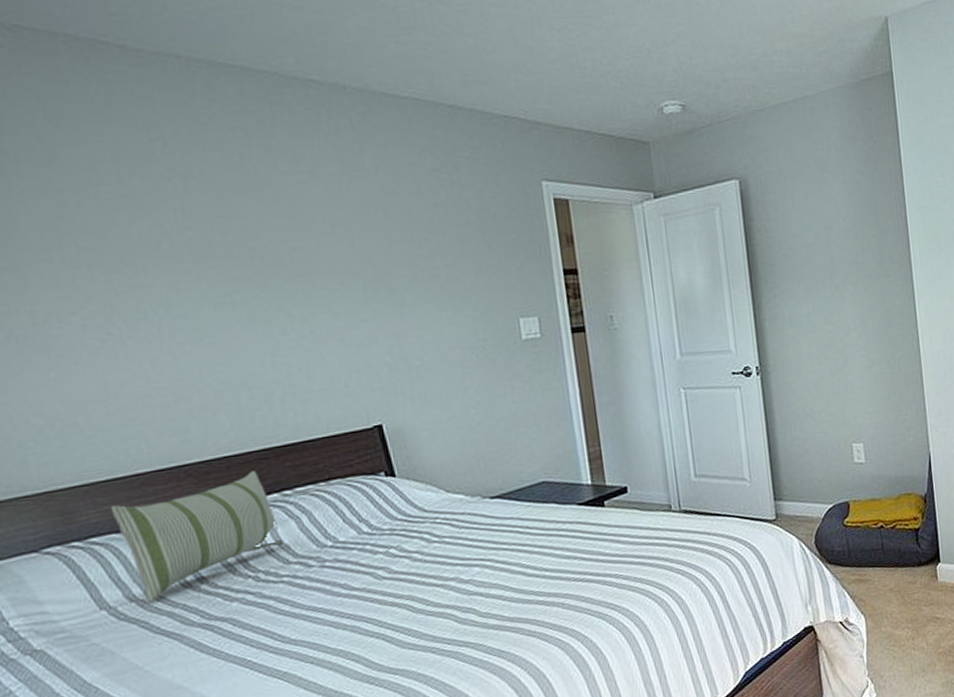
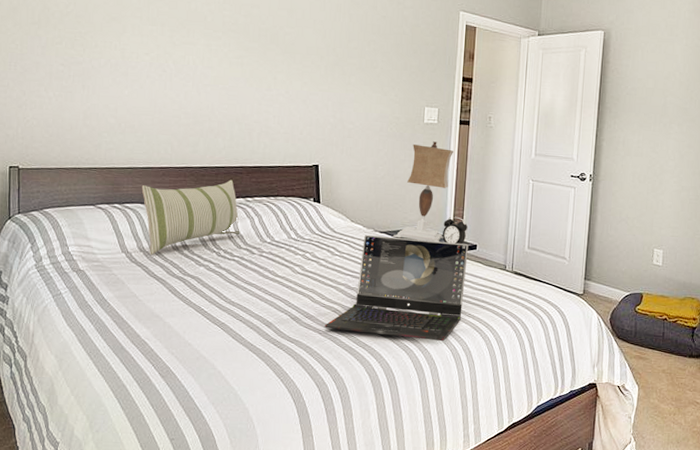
laptop computer: none [438,488,626,643] -> present [325,235,468,342]
table lamp: none [510,362,581,501] -> present [393,141,454,243]
alarm clock: none [576,455,610,493] -> present [442,216,468,244]

